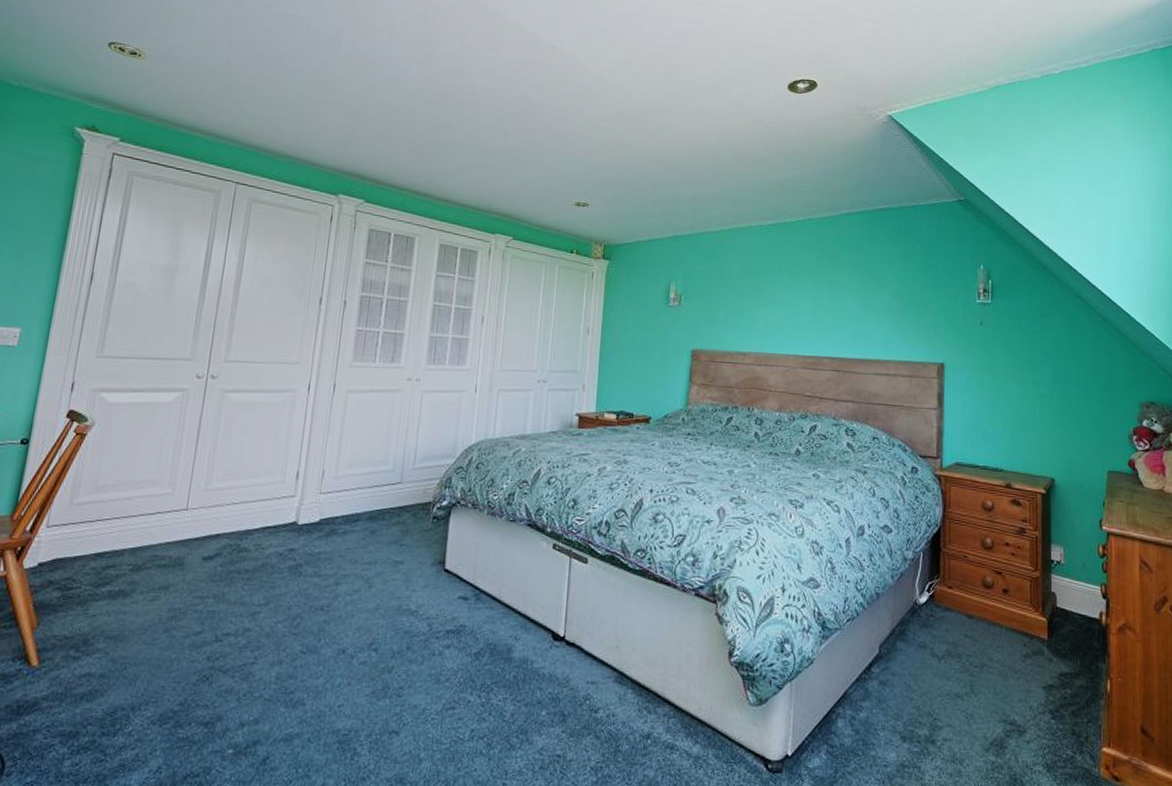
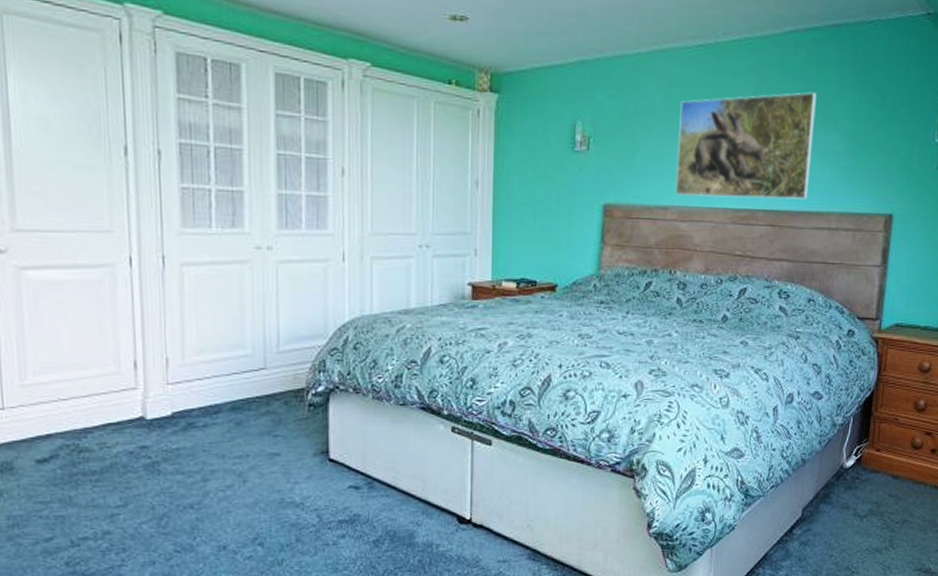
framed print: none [752,261,870,349] -> present [675,92,817,200]

